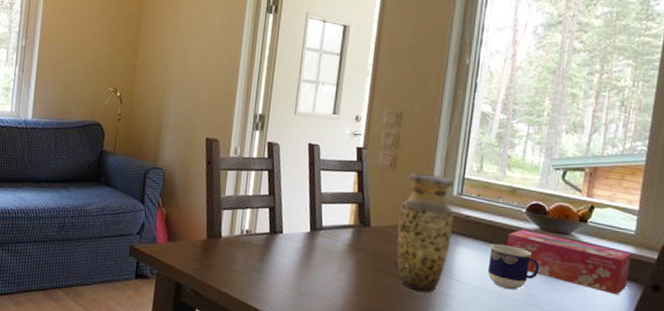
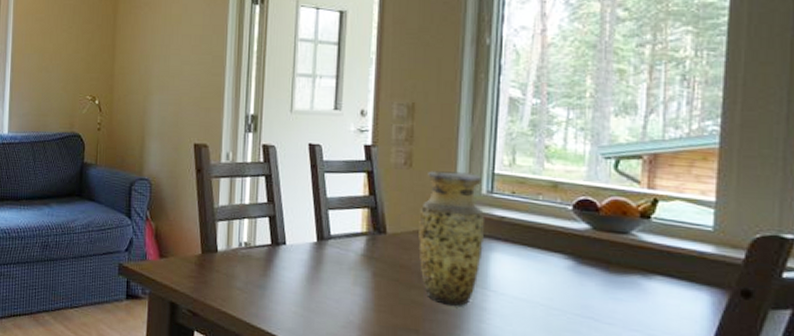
cup: present [487,243,540,290] -> none [530,247,595,301]
tissue box: present [506,229,632,295] -> none [551,230,711,304]

